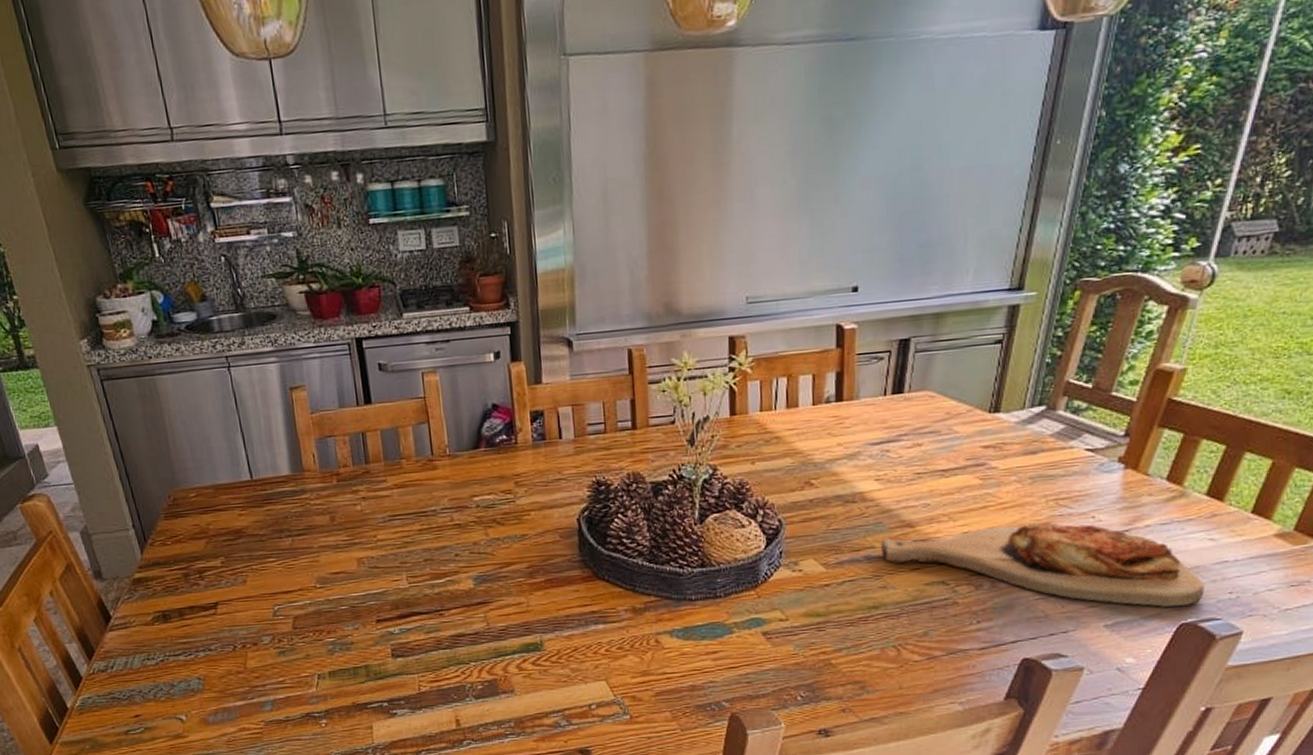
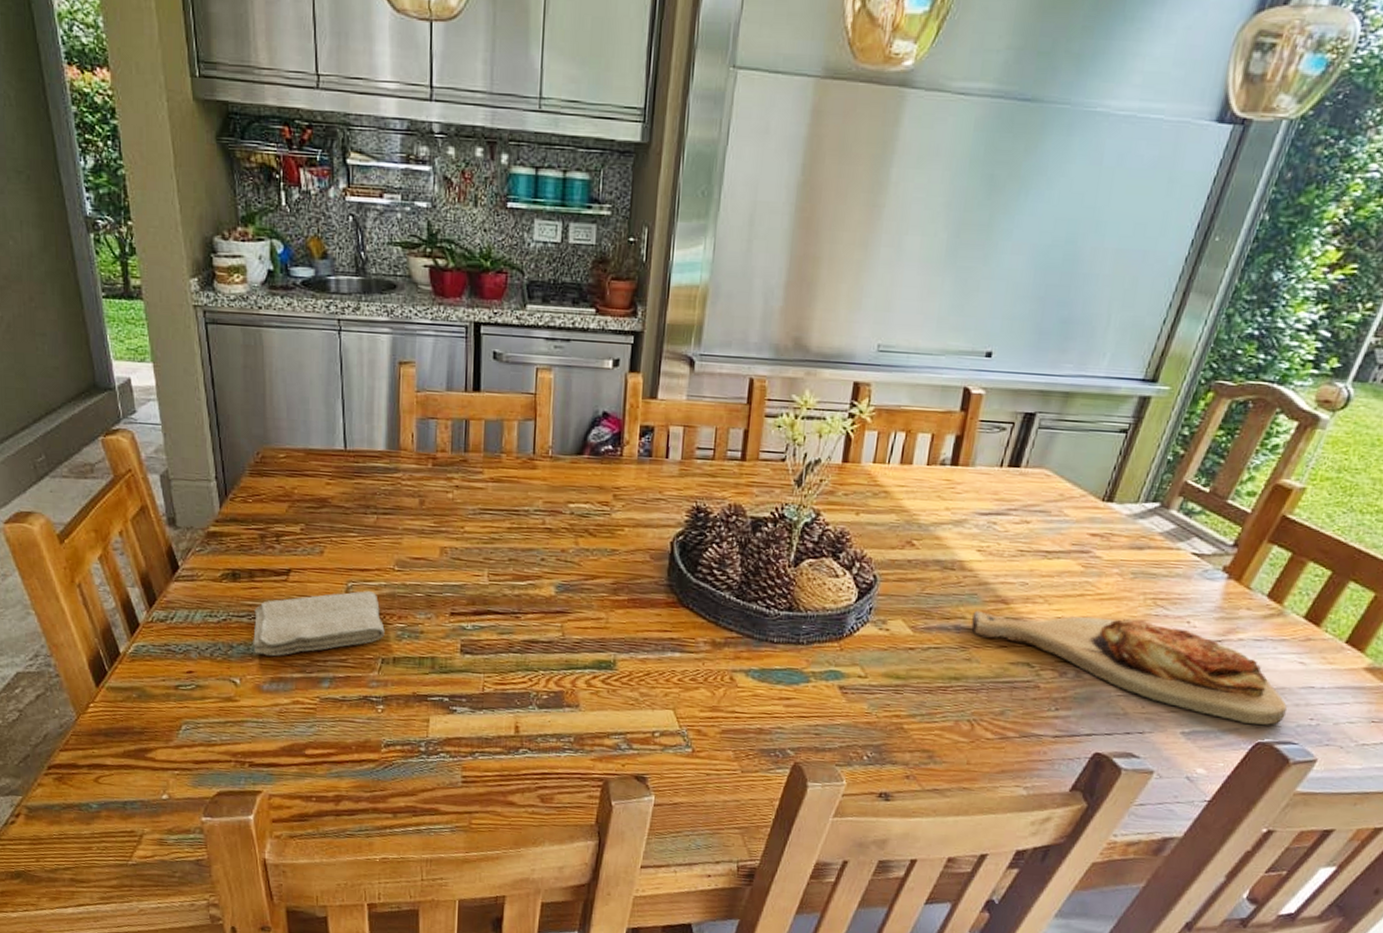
washcloth: none [189,611,317,689] -> present [253,591,385,656]

